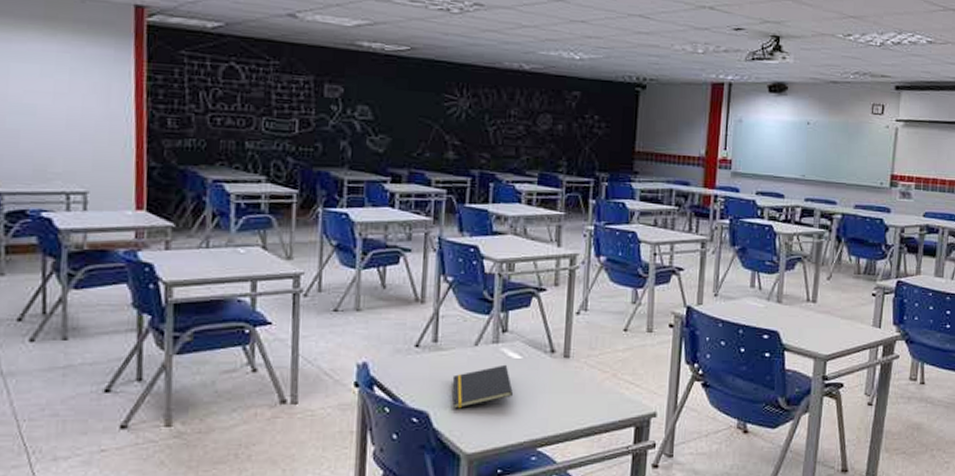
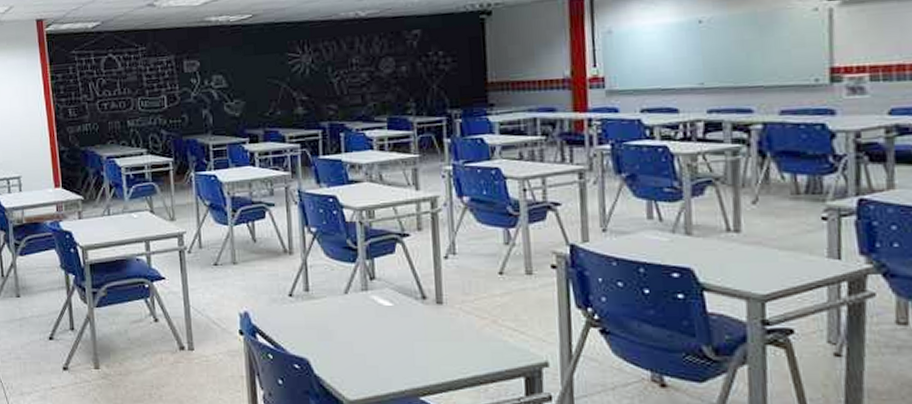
notepad: present [452,364,513,409] -> none [327,312,388,356]

